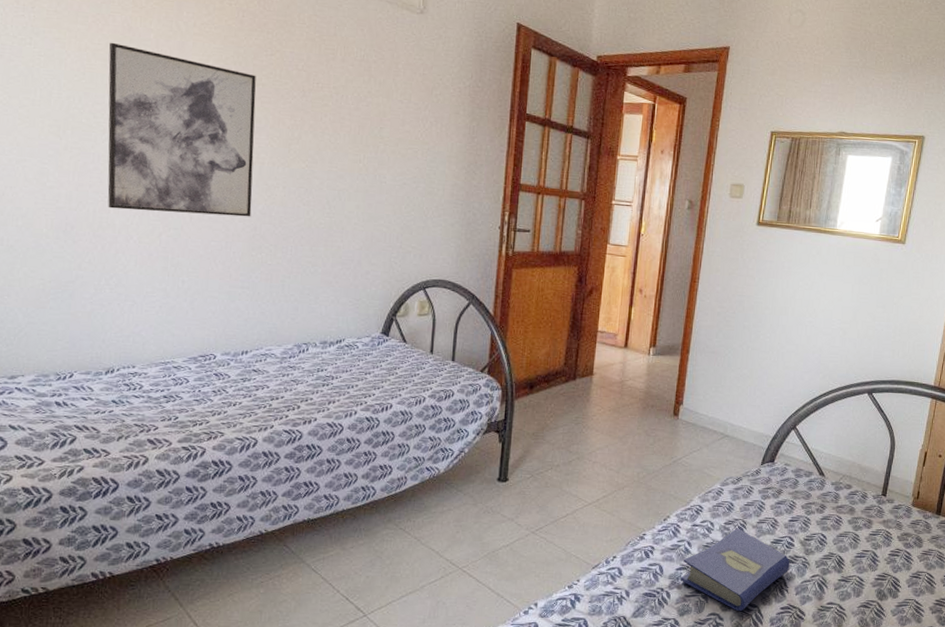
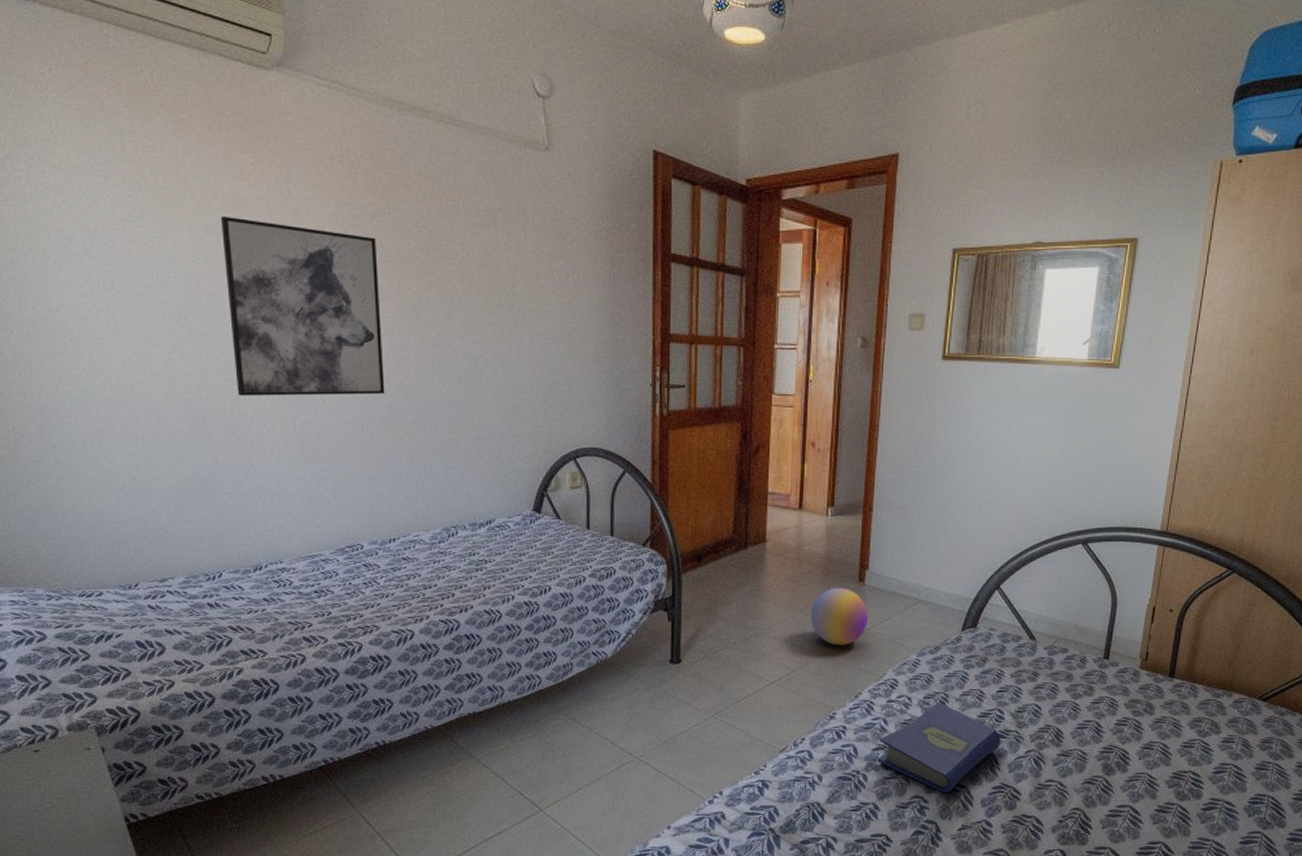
ball: none [628,419,680,472] -> present [810,587,869,645]

